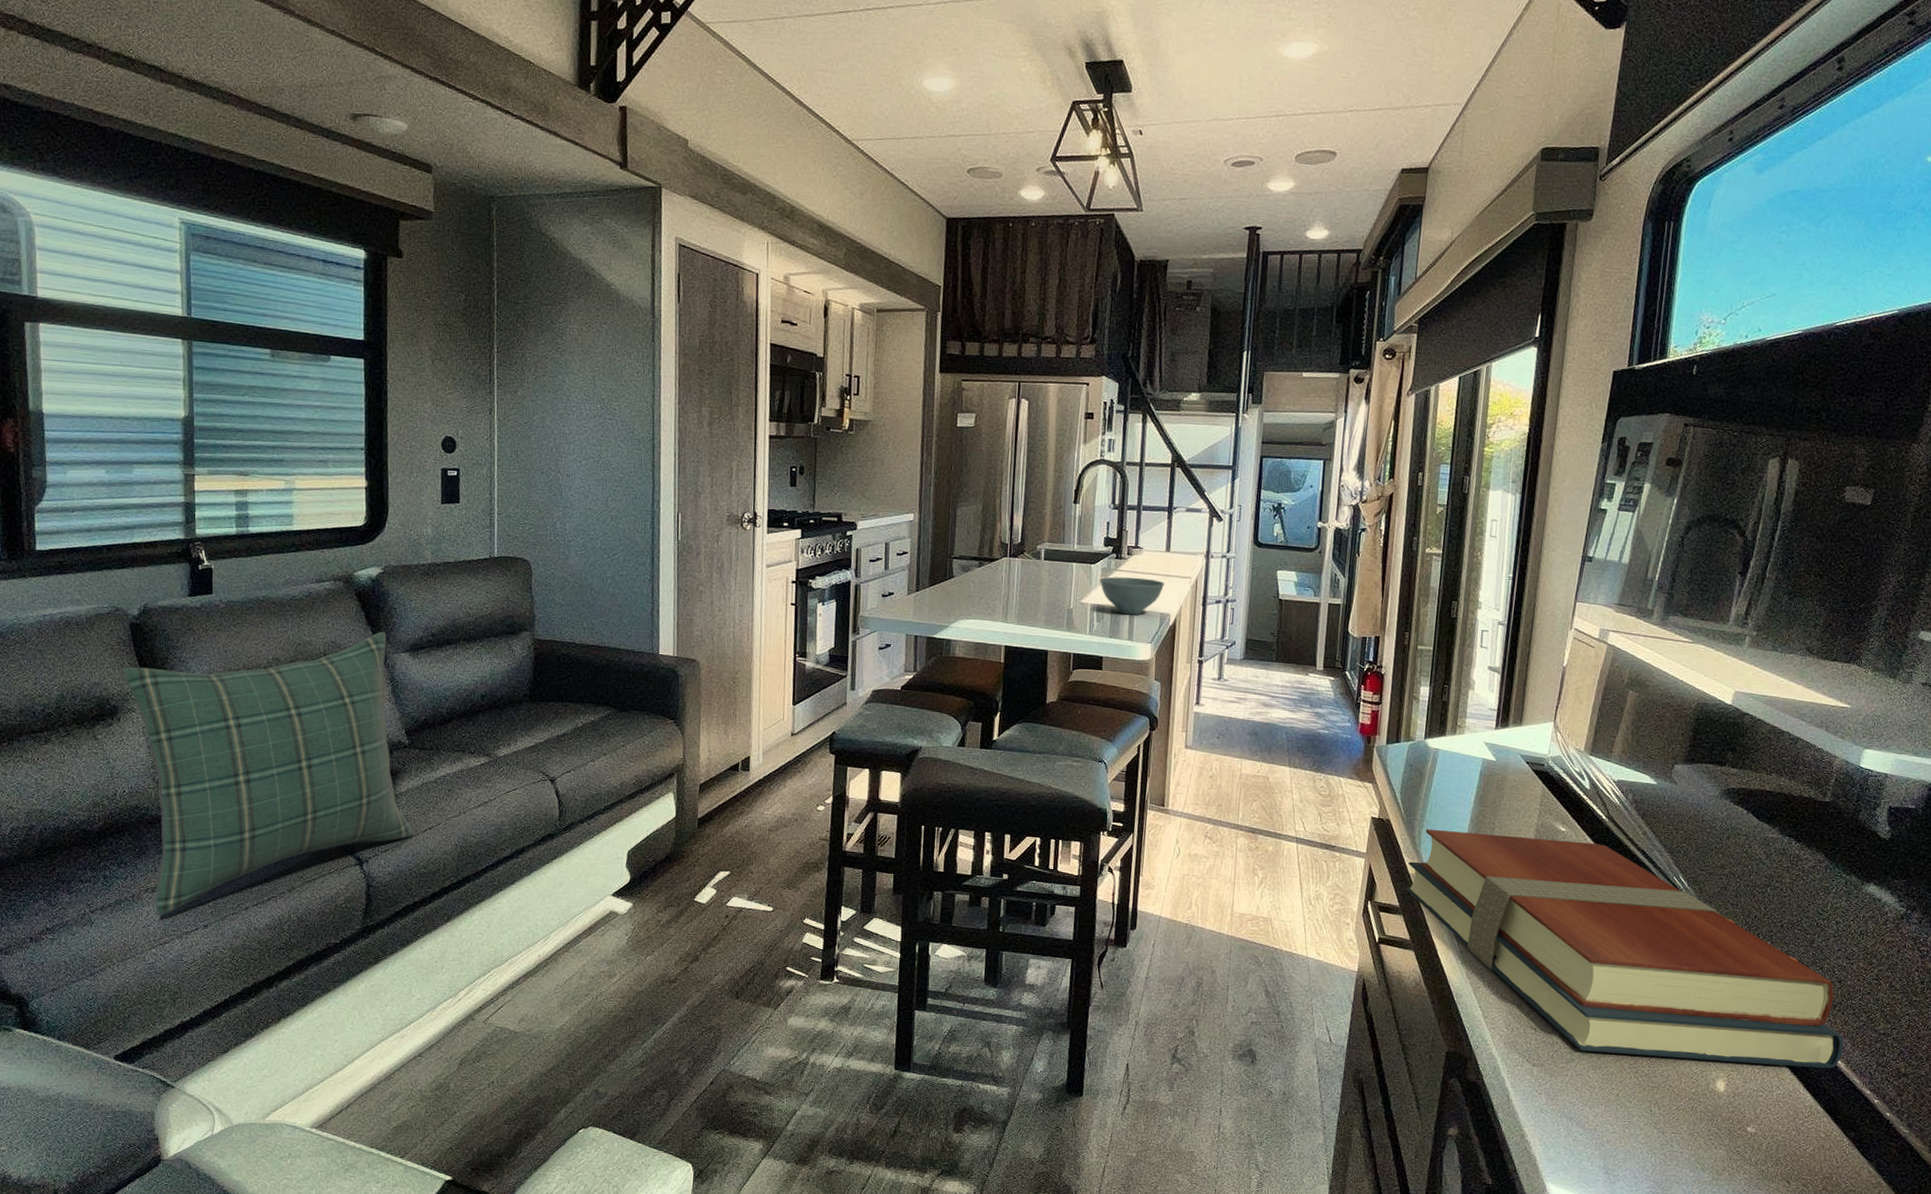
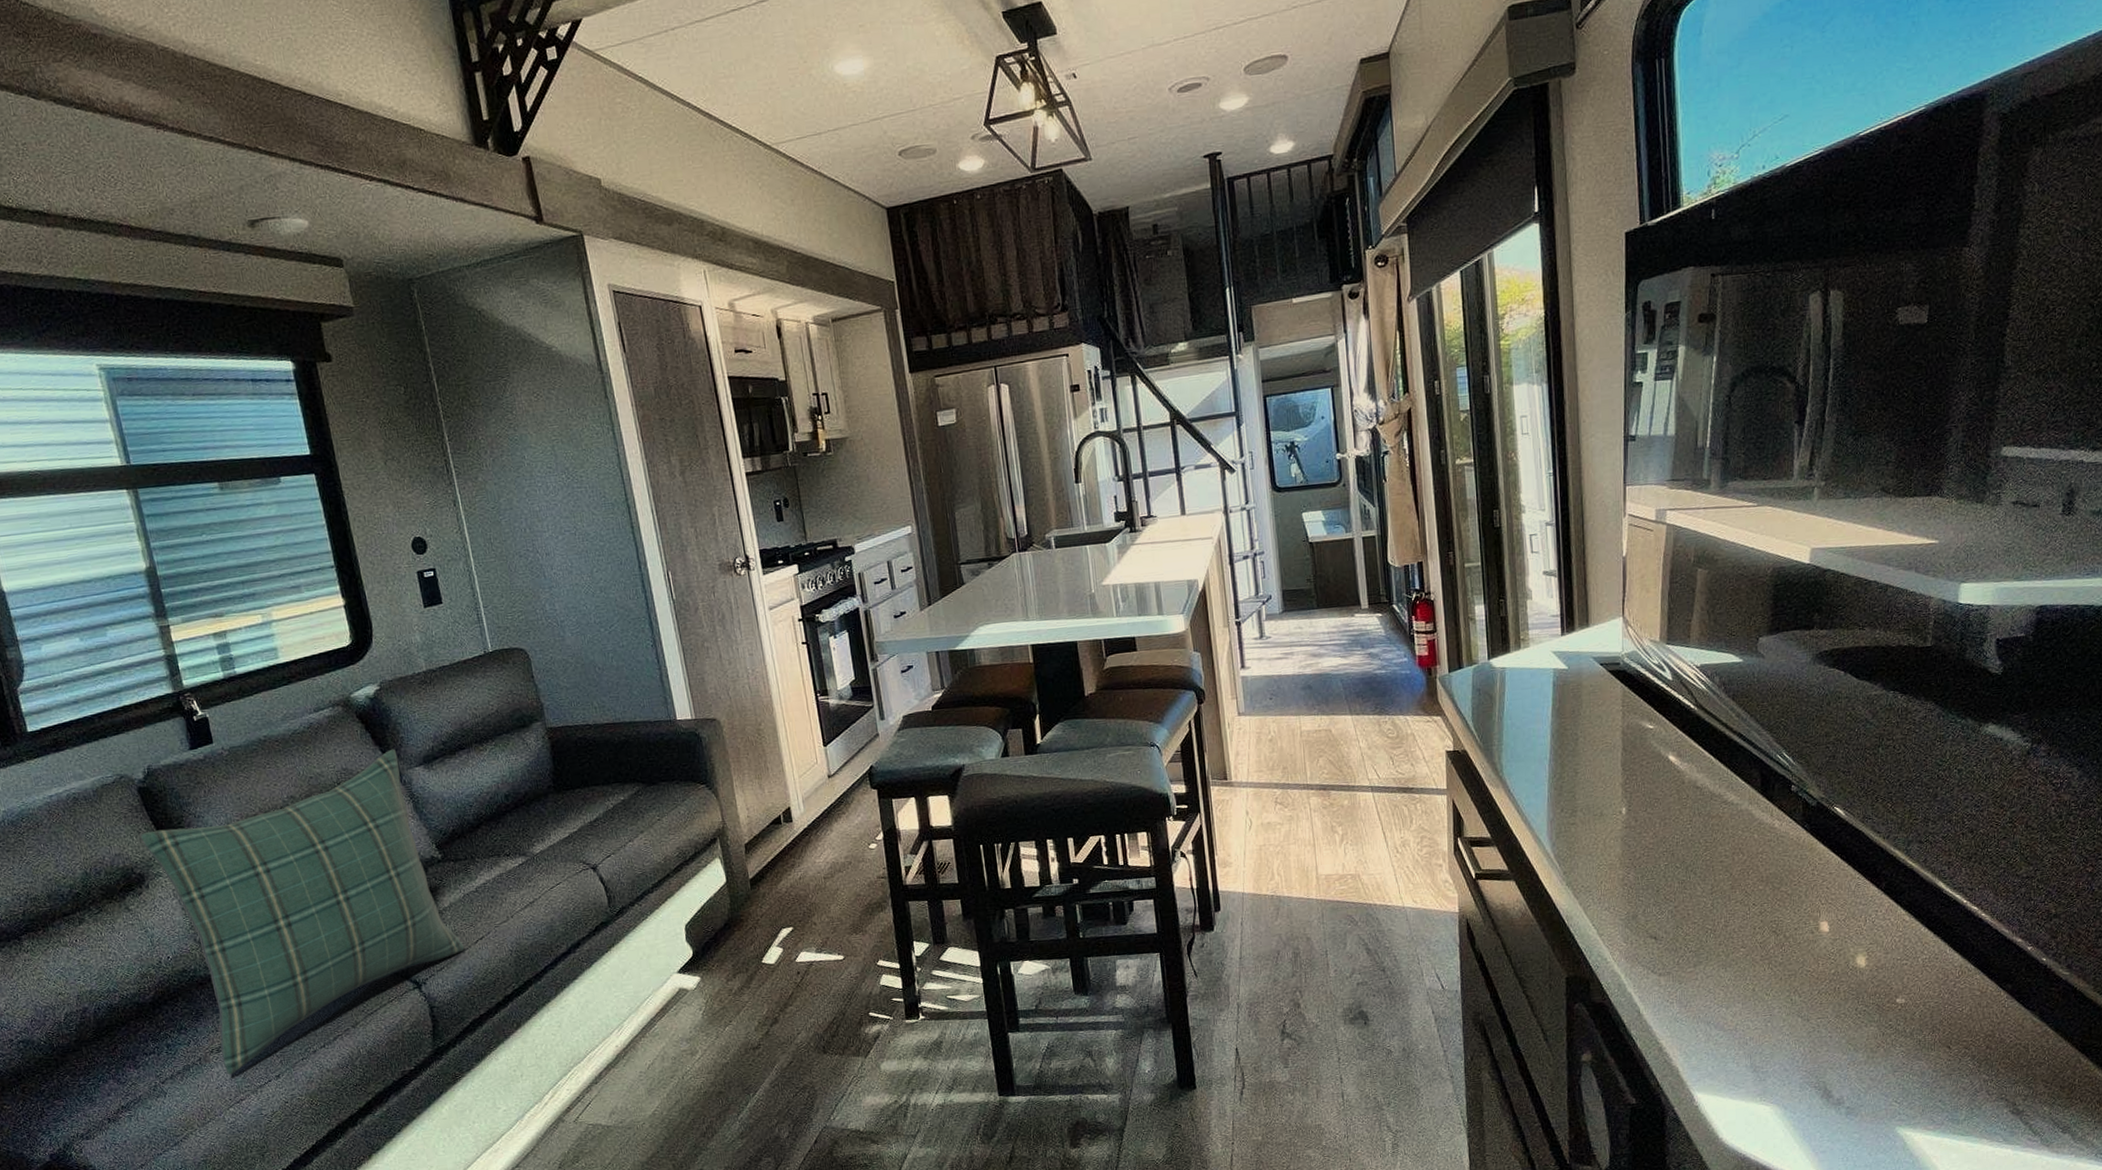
bowl: present [1100,576,1164,615] -> none [1118,546,1186,589]
books: present [1404,828,1844,1069] -> none [1493,734,1986,952]

